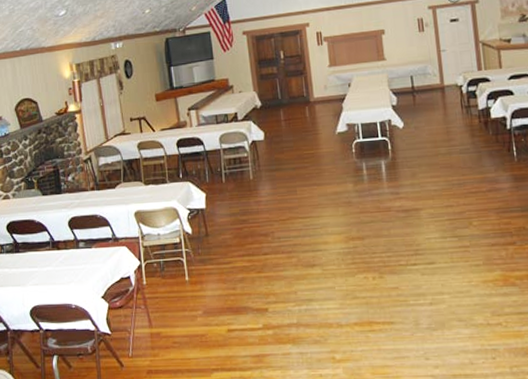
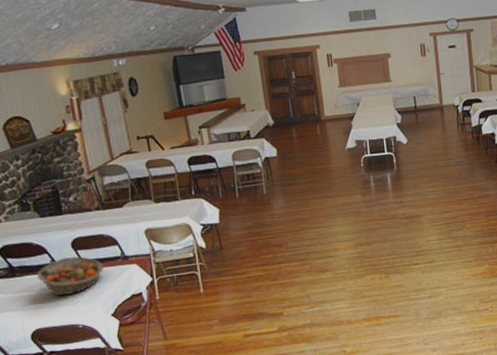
fruit basket: none [37,236,96,275] -> present [36,256,104,297]

